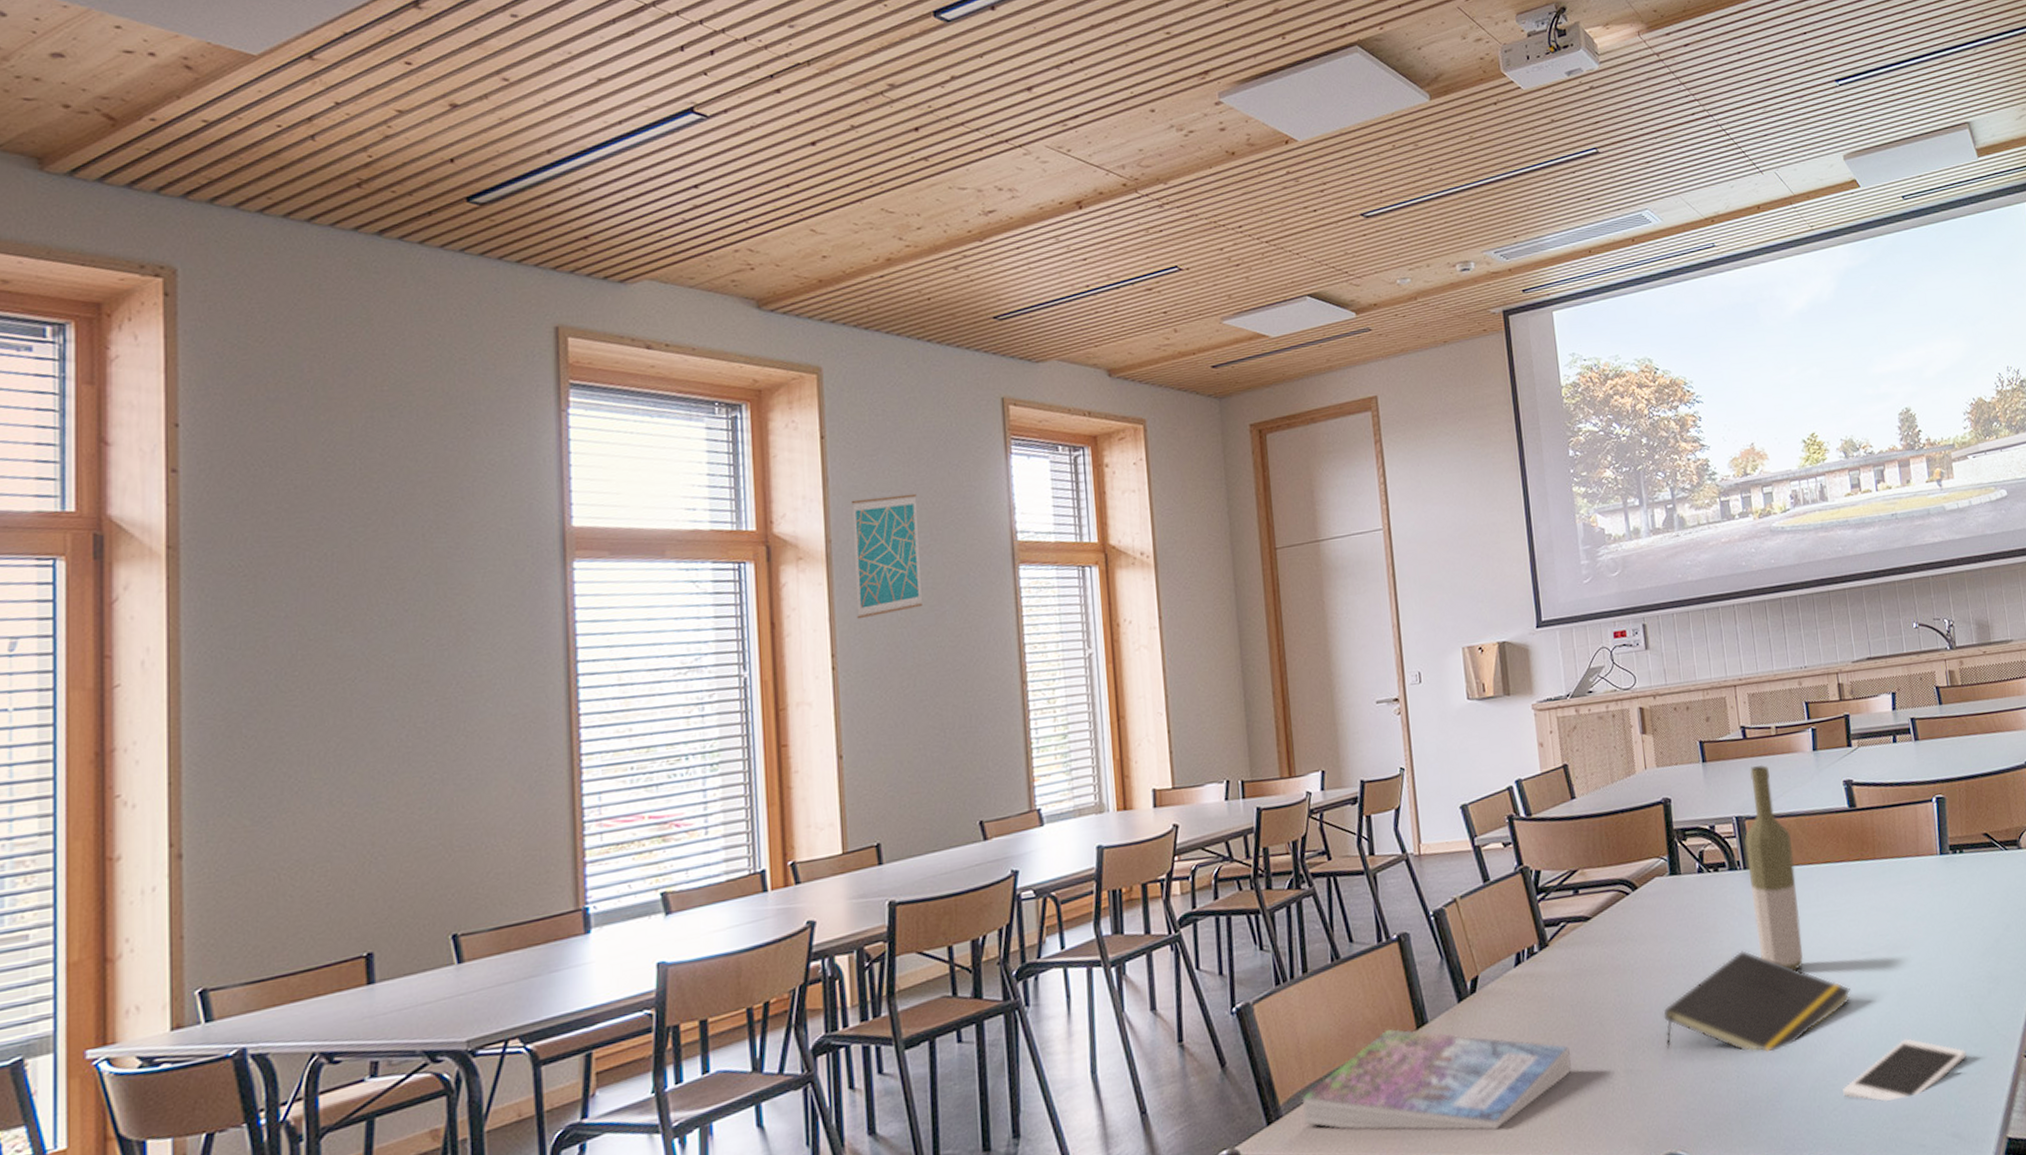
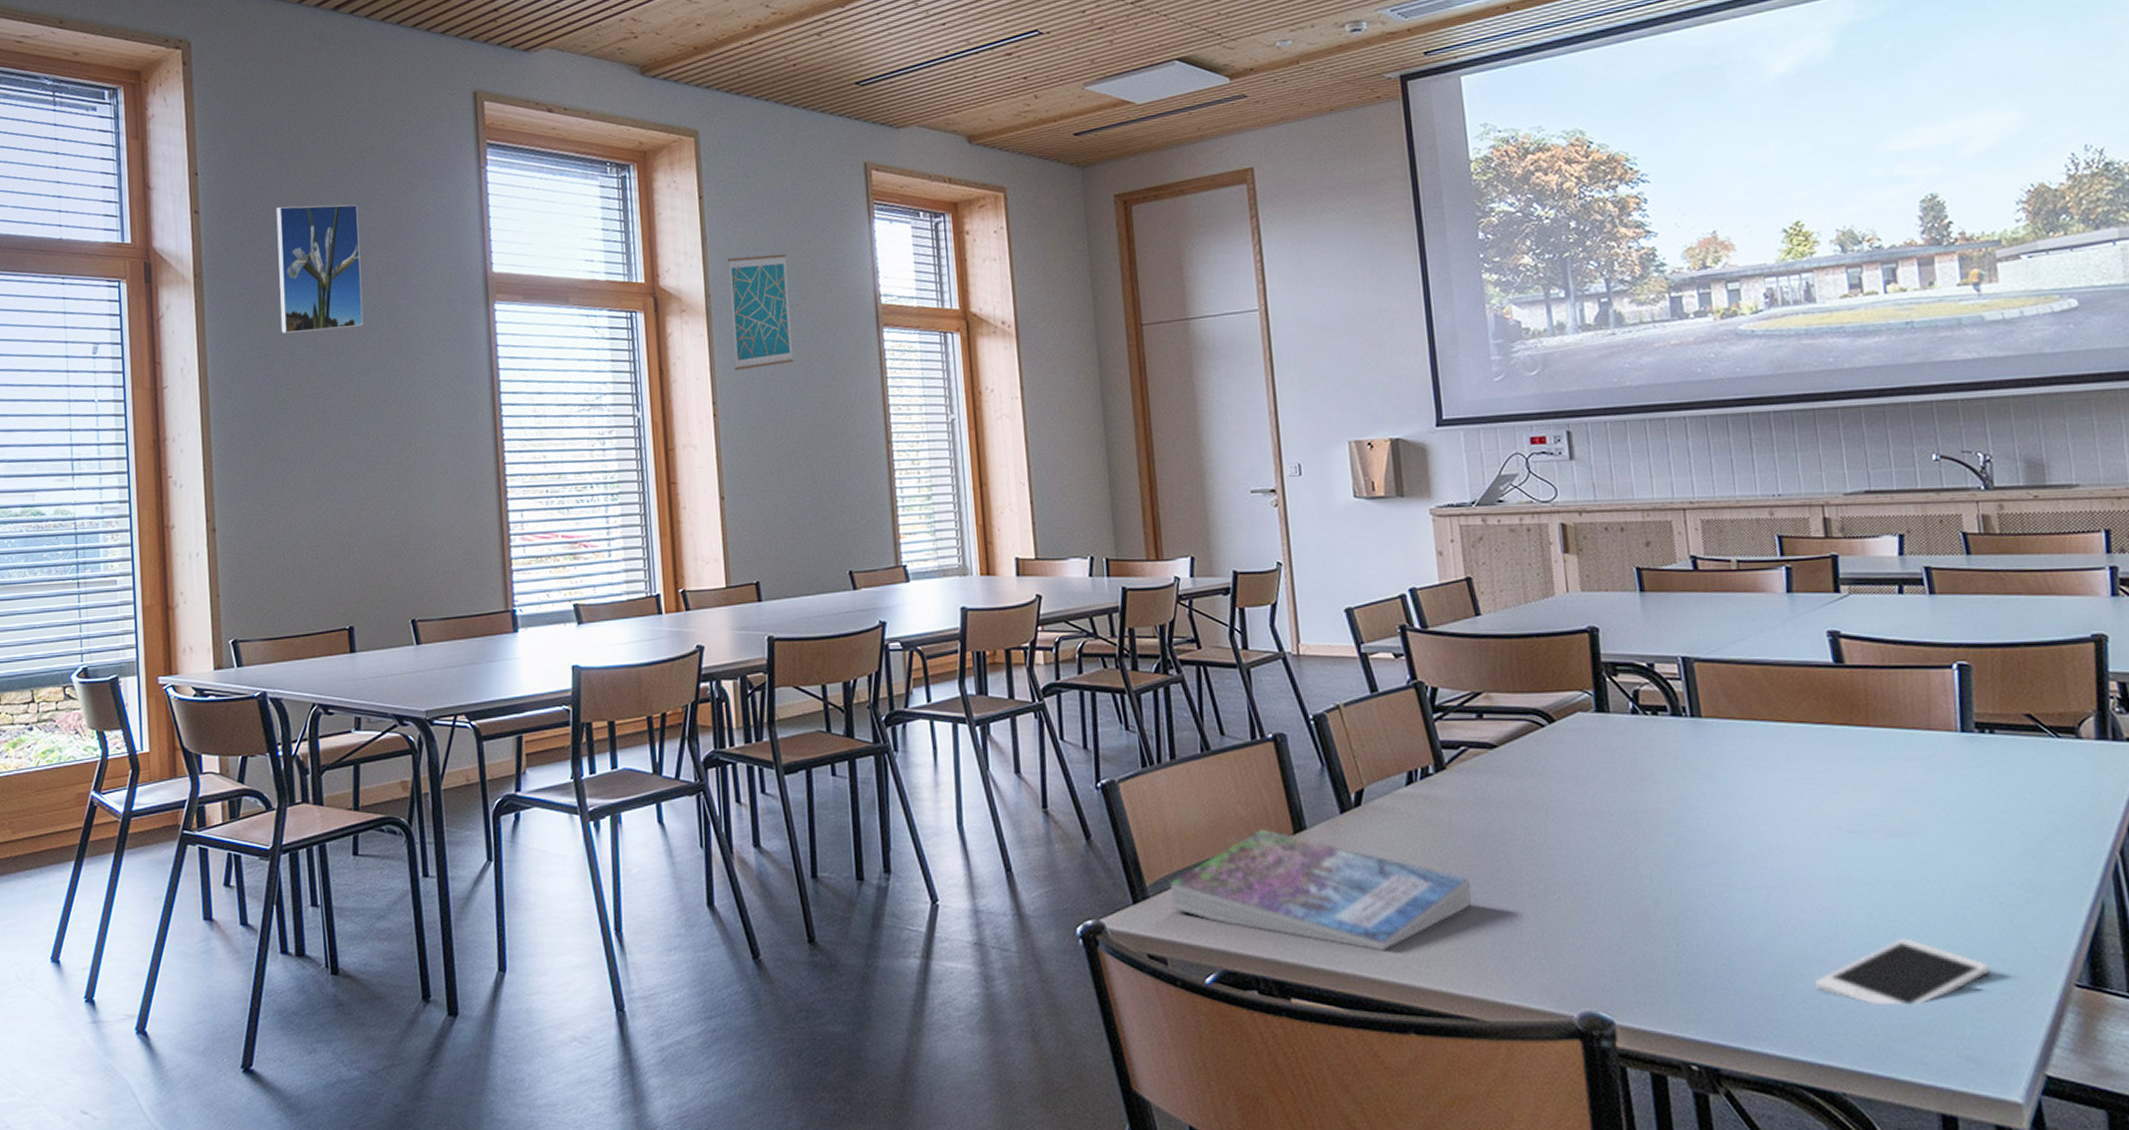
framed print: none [287,455,402,611] -> present [276,204,364,334]
notepad: present [1663,950,1851,1053] -> none [1584,807,1830,924]
bottle: present [1744,764,1804,971] -> none [1692,601,1768,839]

